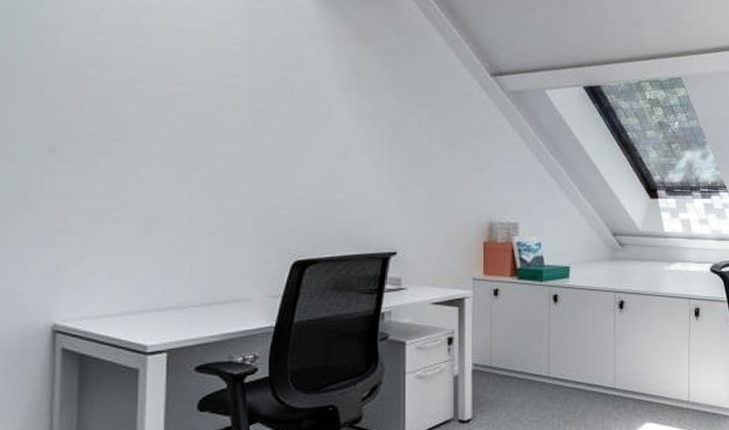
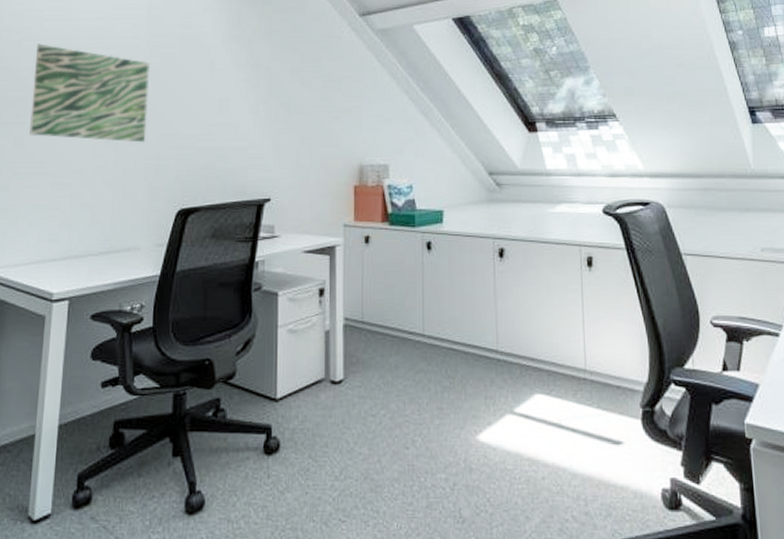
wall art: none [104,73,255,191] -> present [29,44,151,143]

